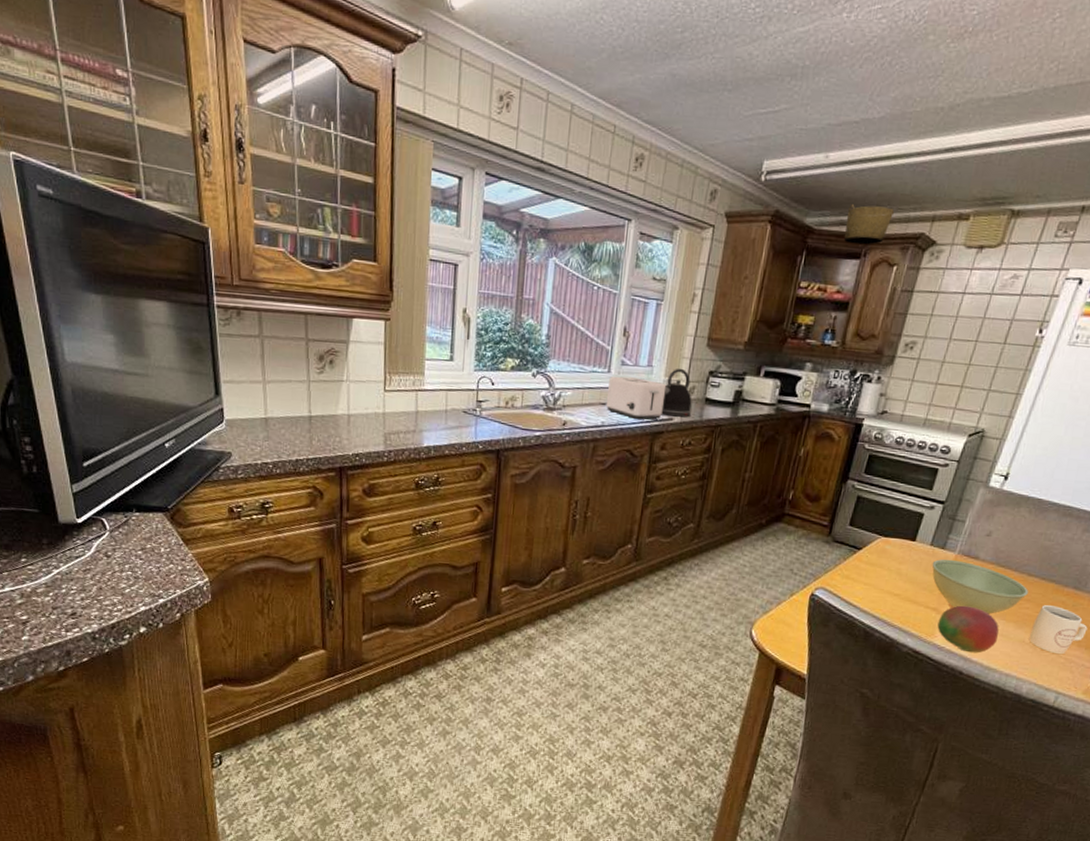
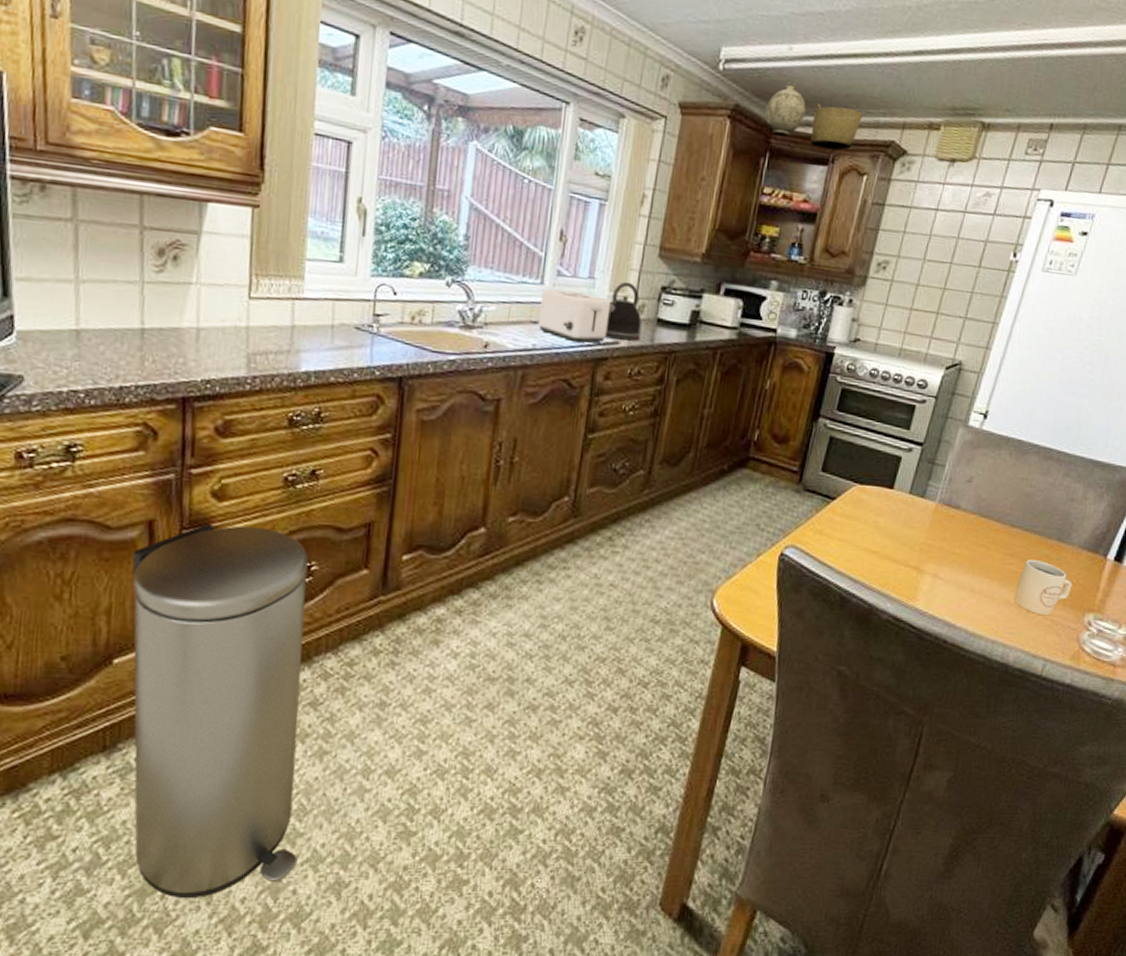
pedal bin: none [309,560,432,829] -> present [132,523,308,898]
decorative vase: none [802,187,841,237] -> present [765,82,806,137]
bowl: present [932,559,1029,614] -> none [911,509,1012,572]
fruit: present [937,605,999,654] -> none [919,562,983,618]

